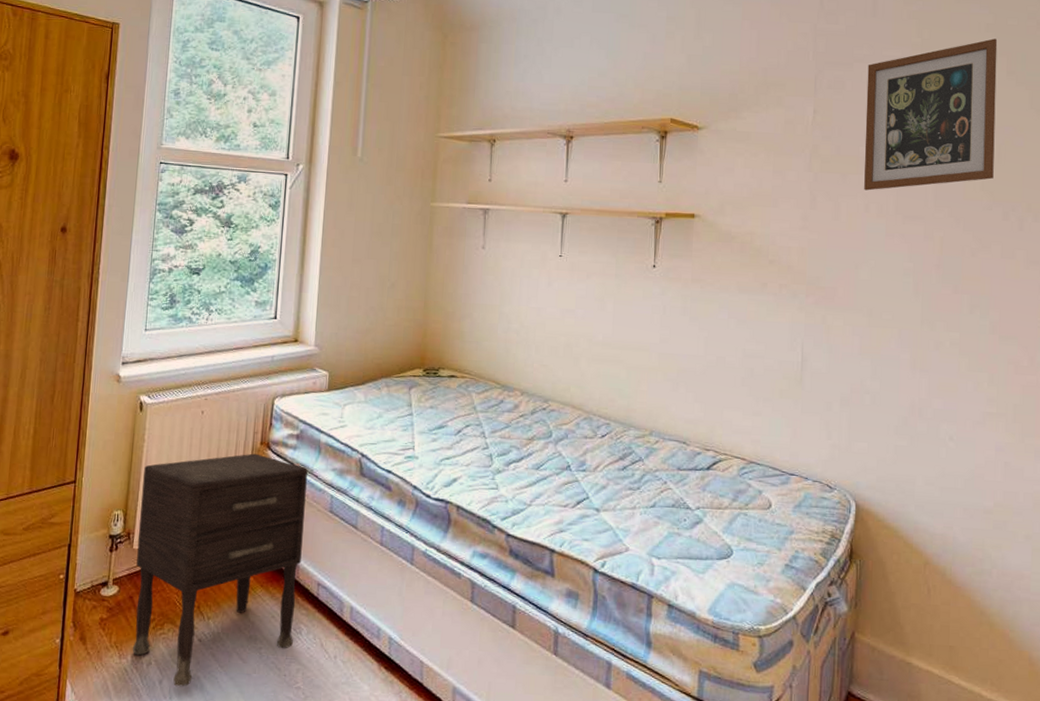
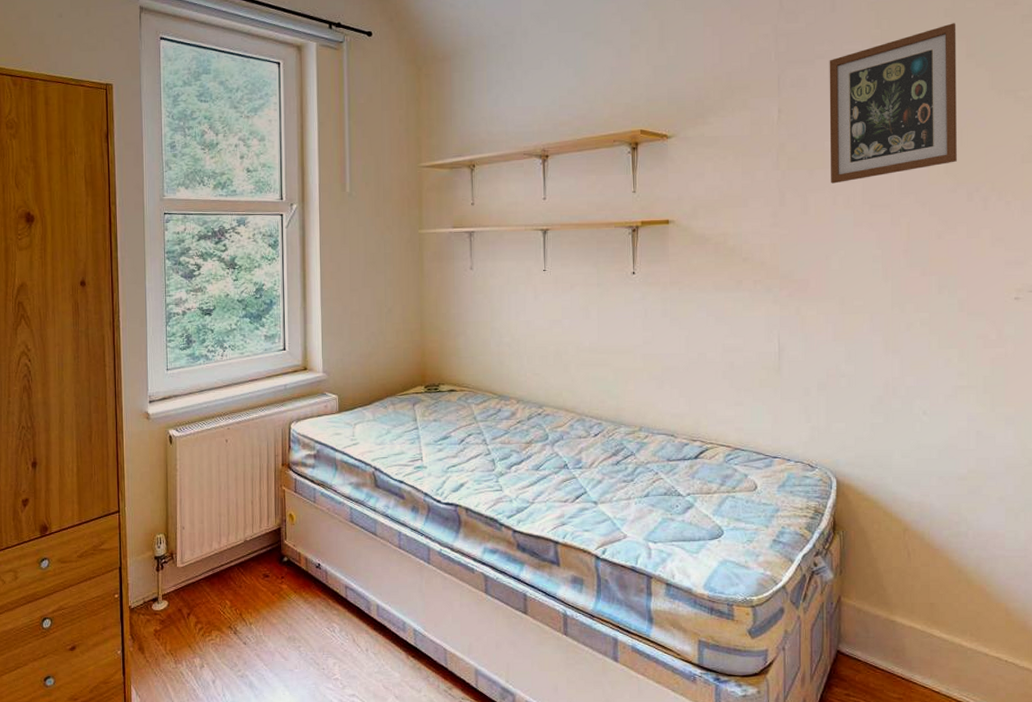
nightstand: present [132,453,308,687] -> none [179,474,328,685]

